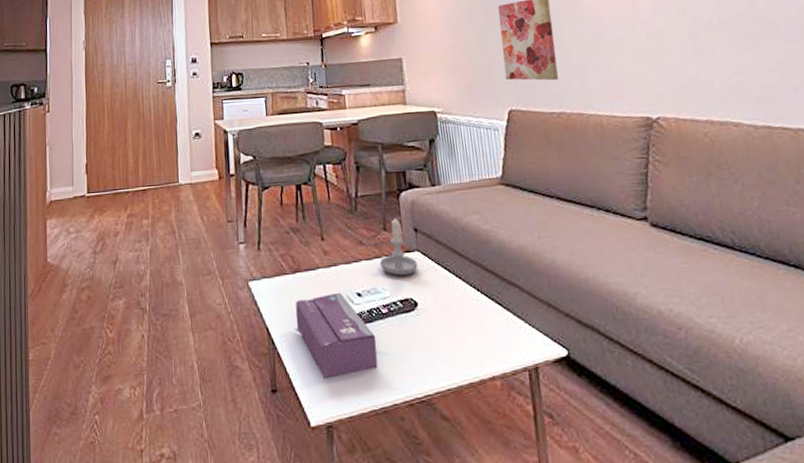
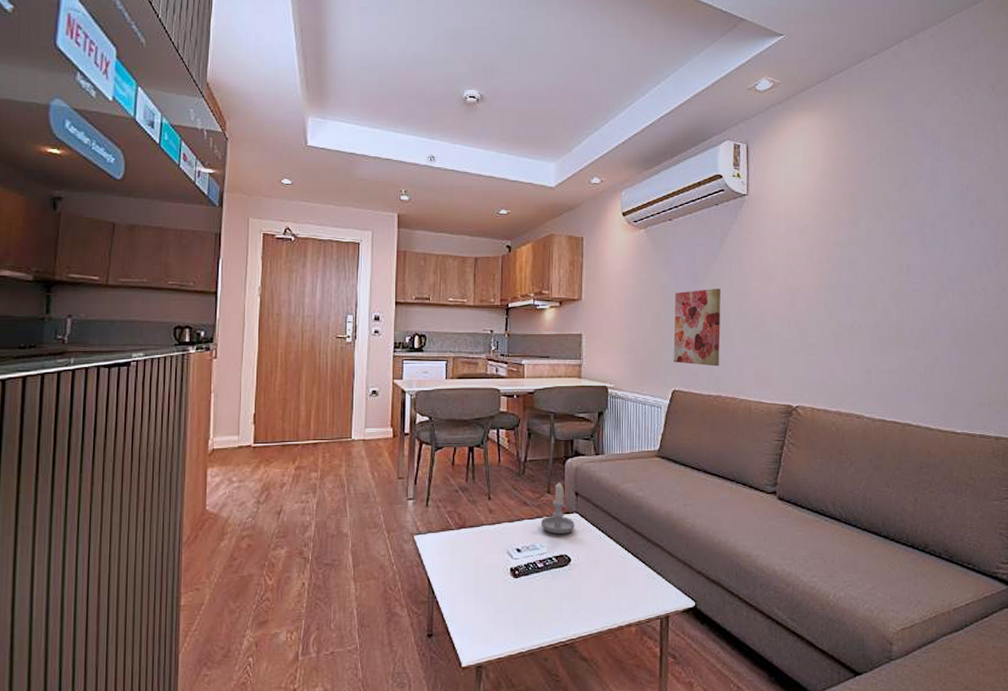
tissue box: present [295,292,378,378] -> none [457,547,530,624]

